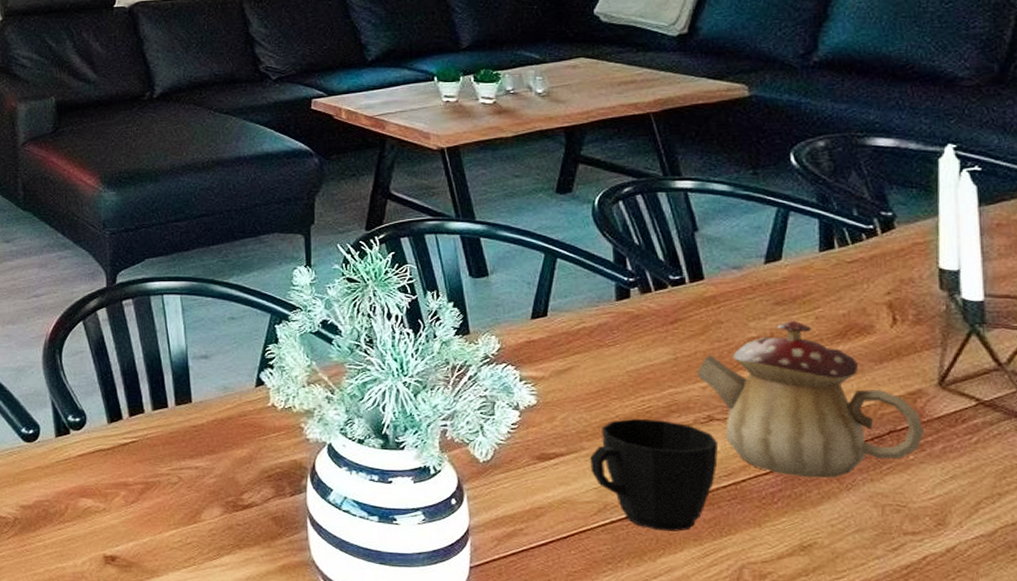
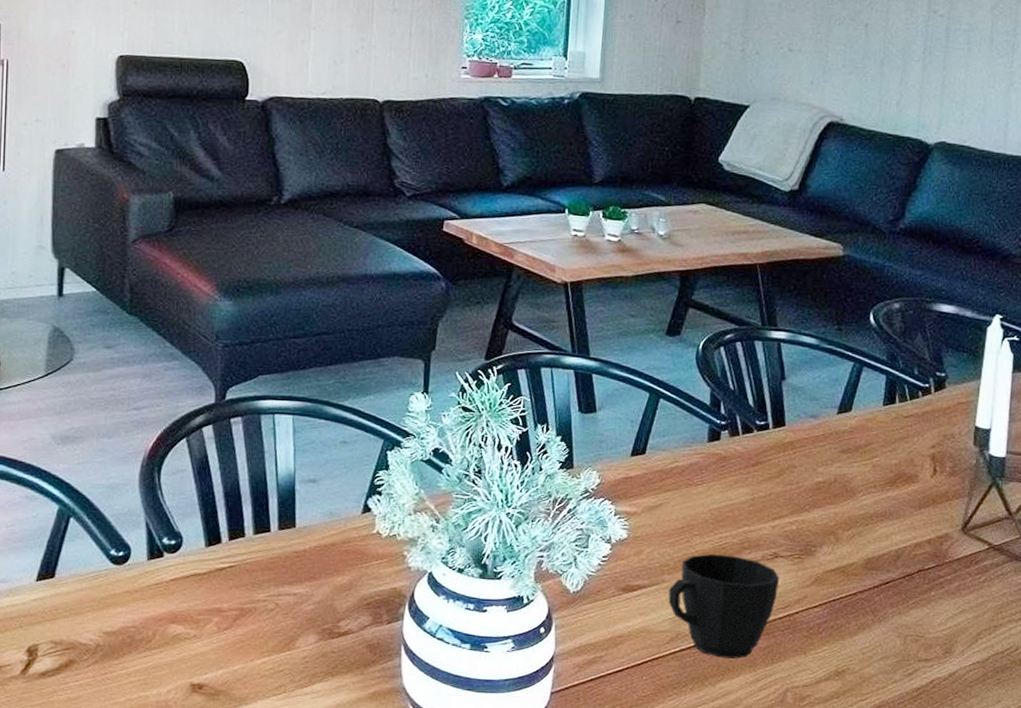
teapot: present [697,320,924,479] -> none [769,467,946,612]

